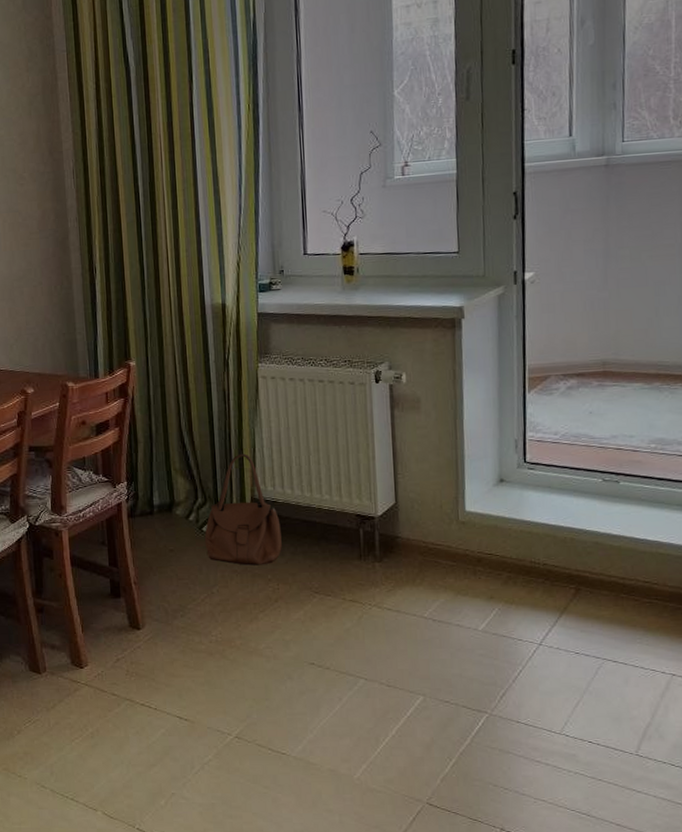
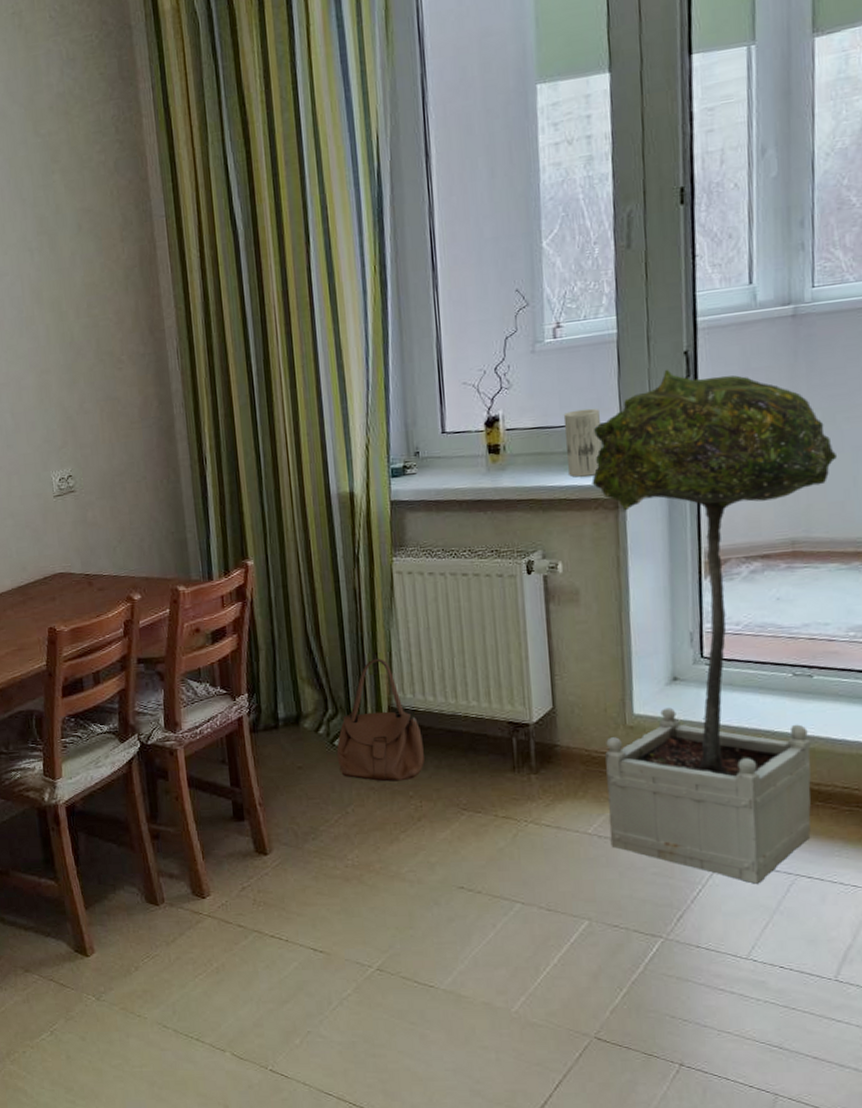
candle: none [409,238,442,299] -> present [563,408,602,477]
potted tree: none [432,207,641,666] -> present [591,369,837,884]

